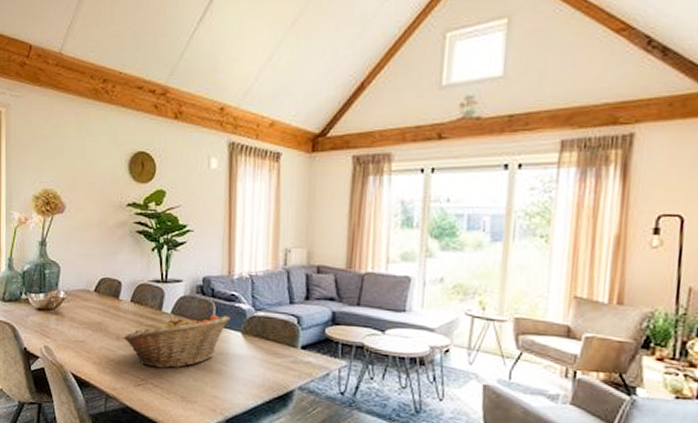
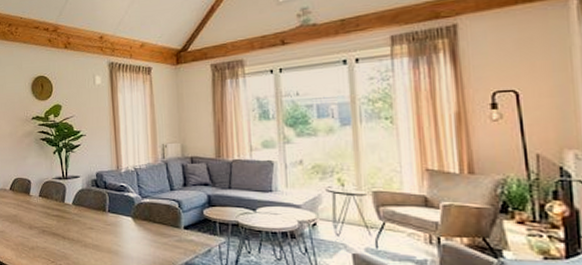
fruit basket: present [123,315,230,369] -> none [35,203,122,252]

